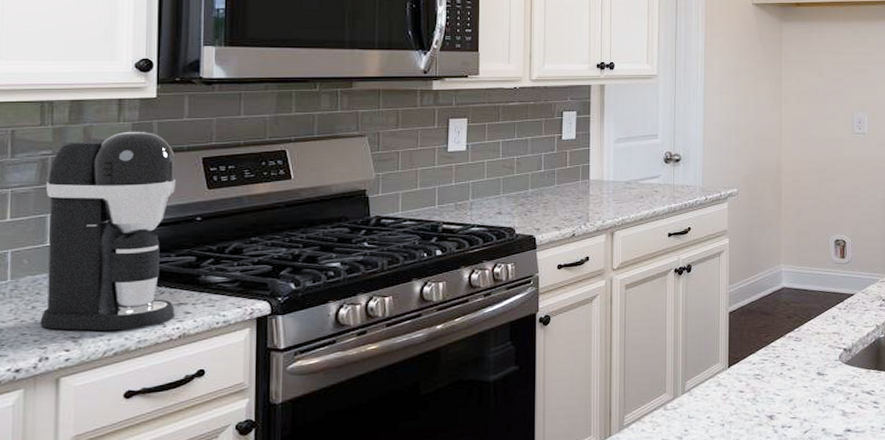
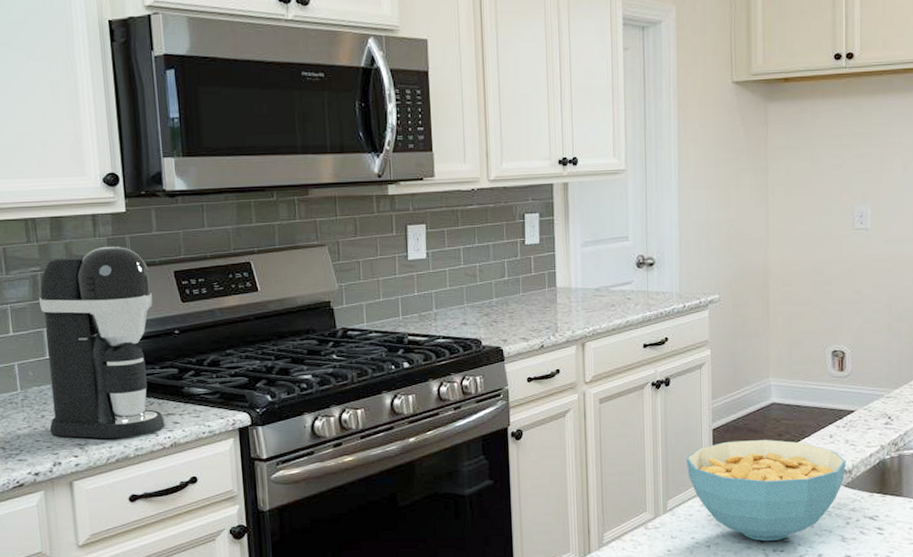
cereal bowl: none [704,322,847,419] -> present [686,440,846,542]

